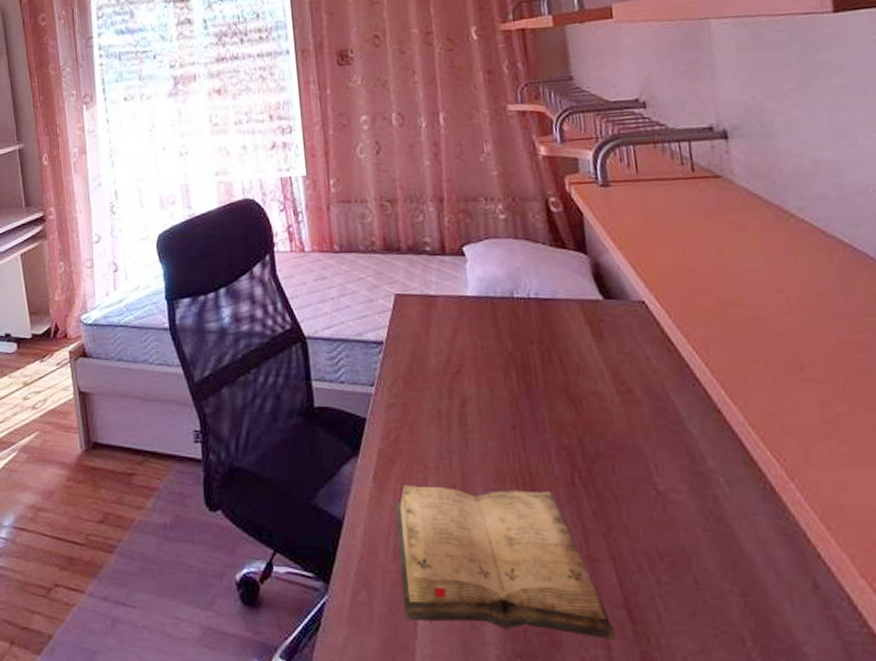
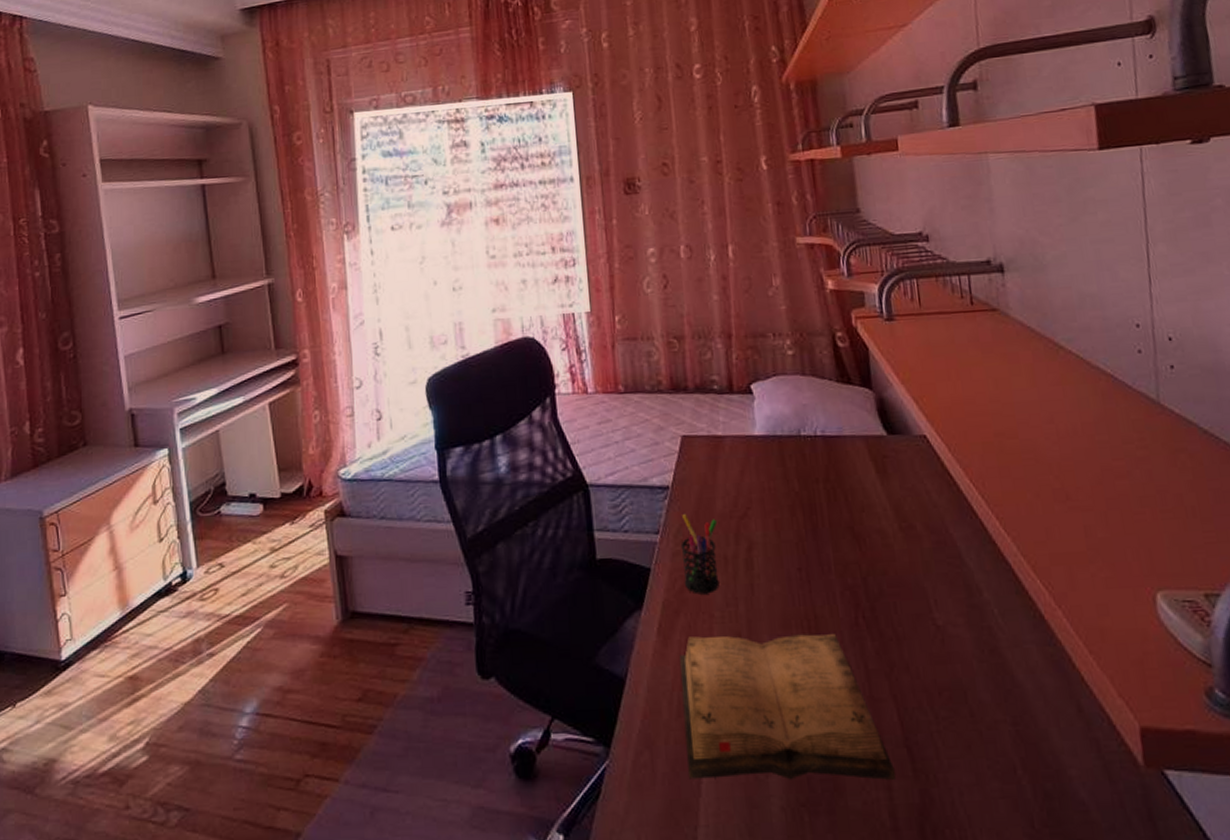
pen holder: none [395,369,434,446] -> present [680,514,720,595]

